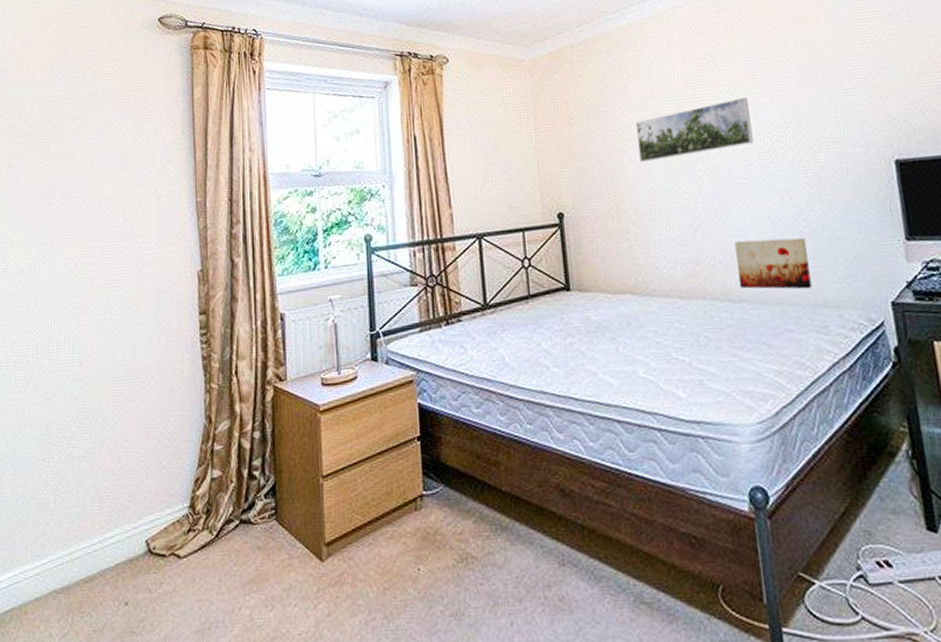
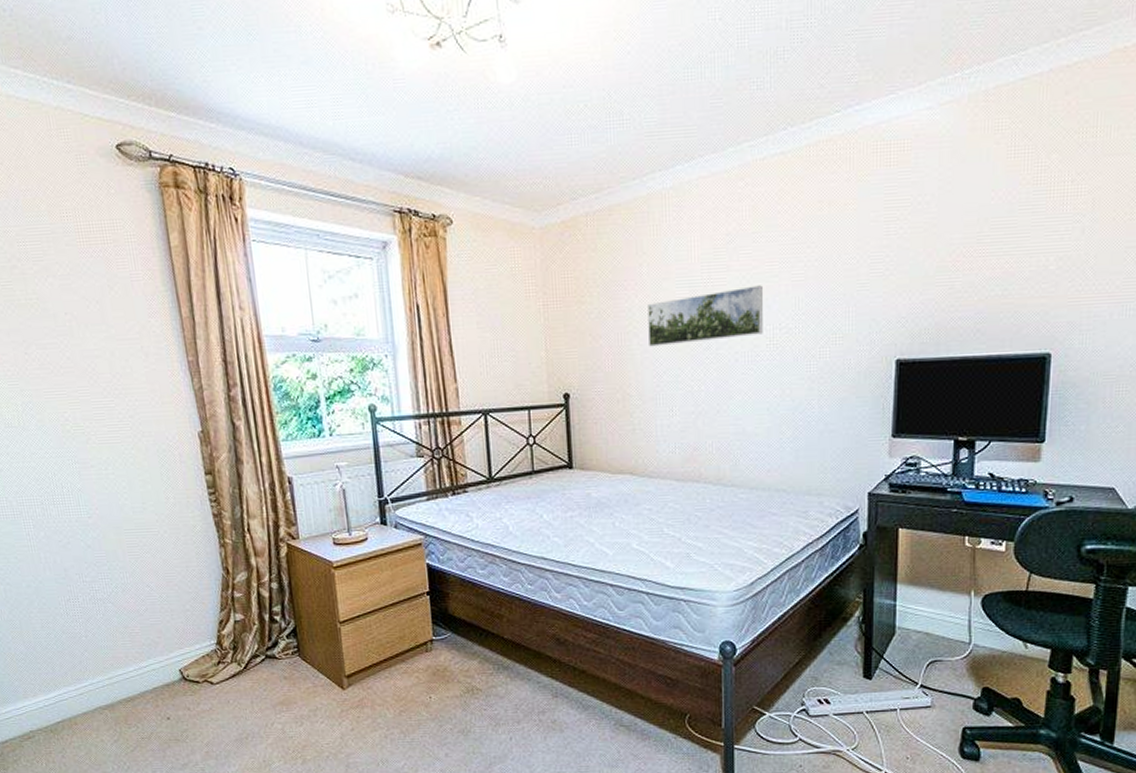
wall art: present [735,237,812,290] -> none [732,429,800,478]

